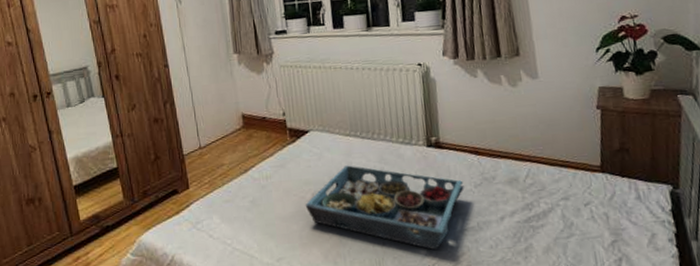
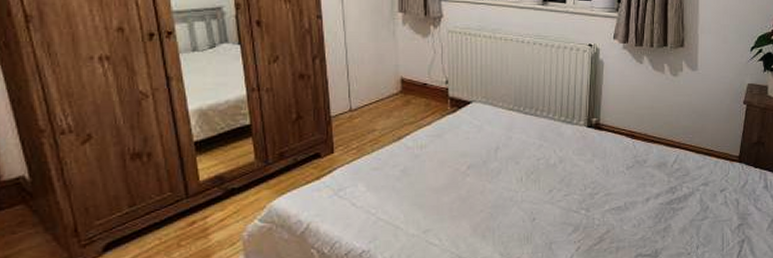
serving tray: present [305,165,464,251] -> none [459,140,617,228]

